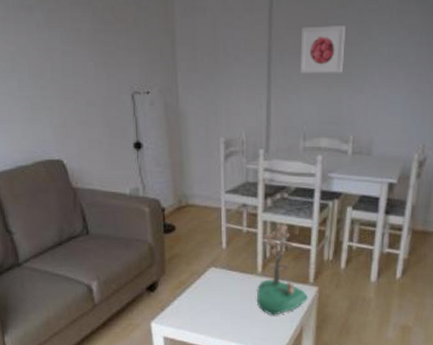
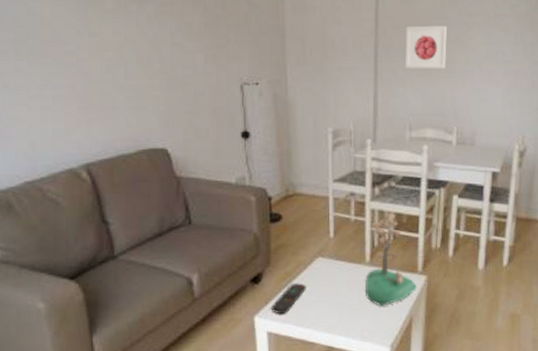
remote control: none [167,292,200,320] -> present [272,283,306,314]

